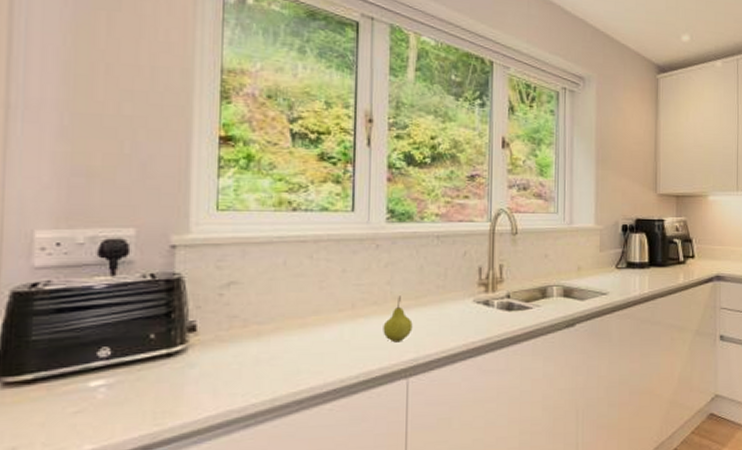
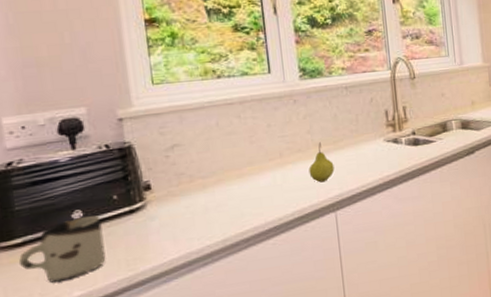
cup: none [24,356,131,431] -> present [18,215,106,283]

